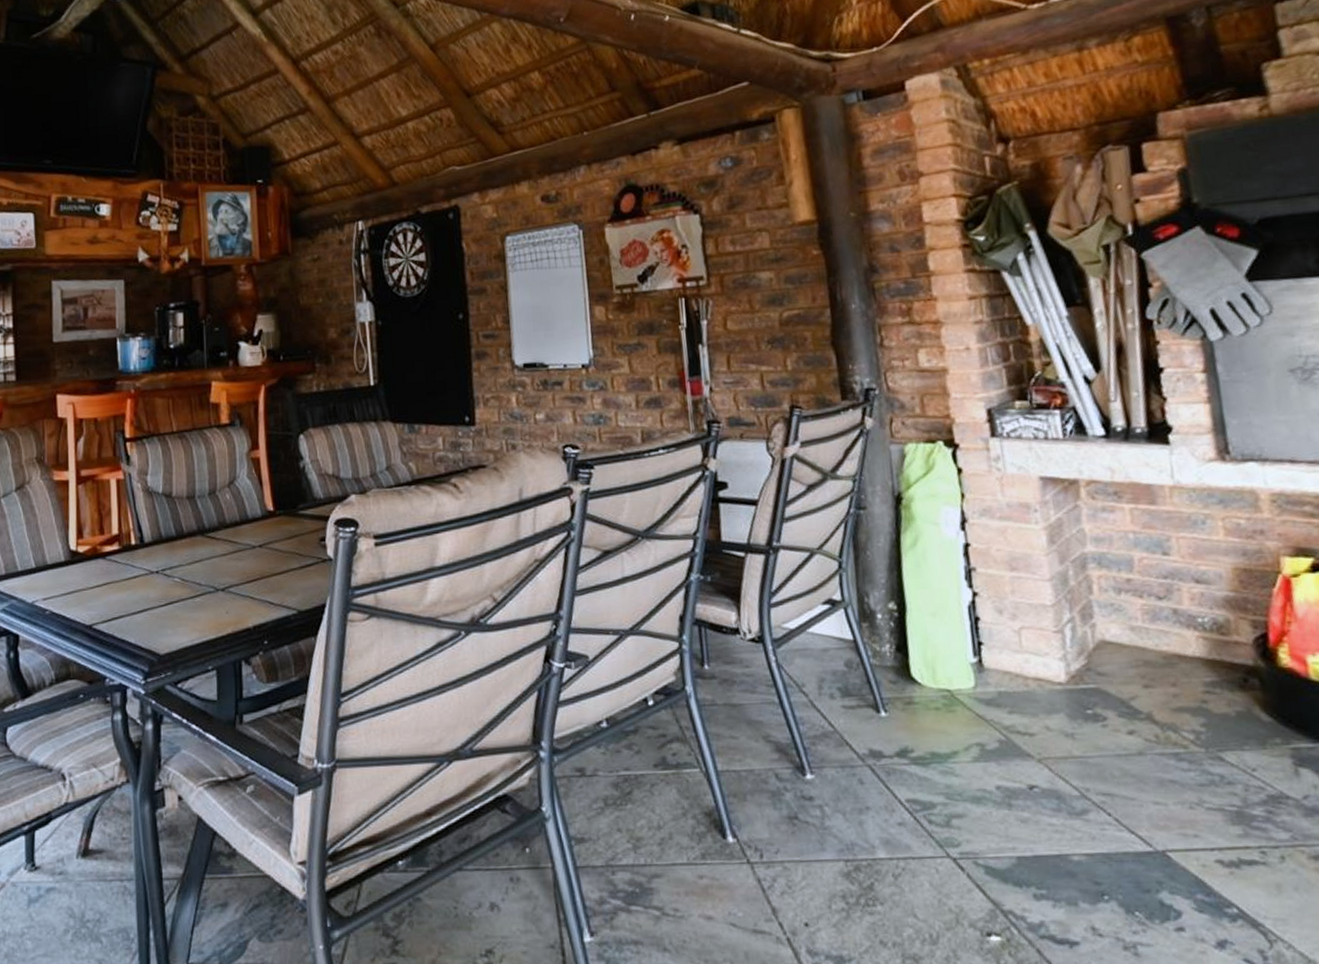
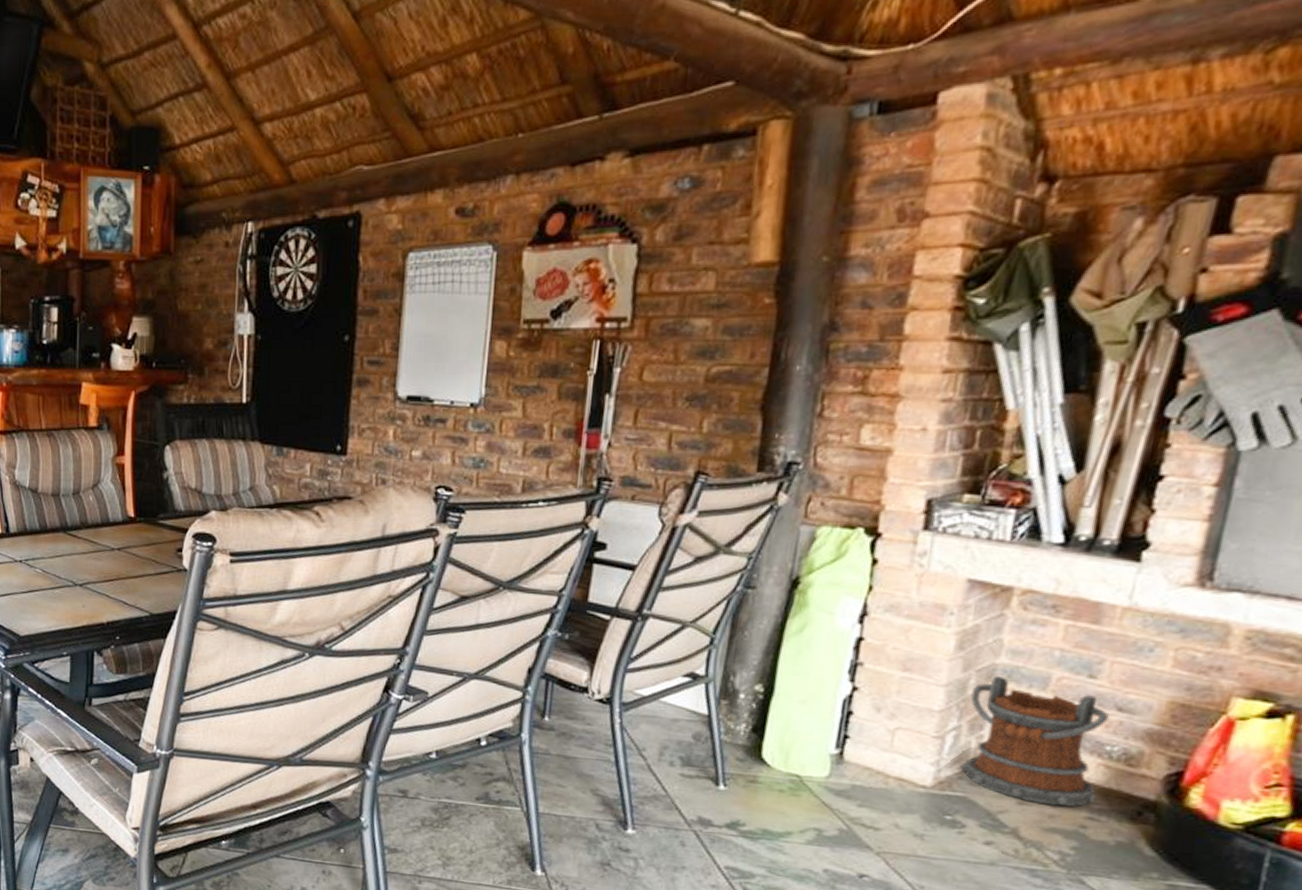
bucket: none [1073,564,1207,685] -> present [961,676,1109,807]

